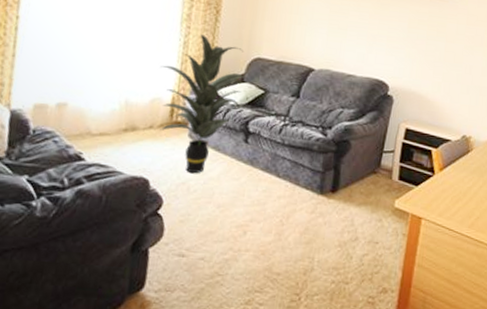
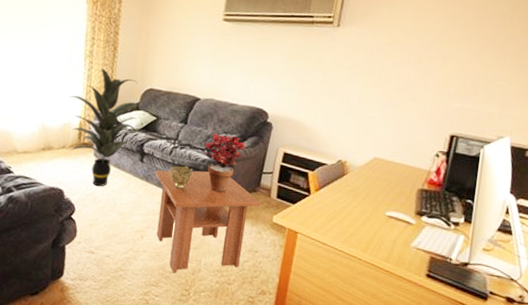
coffee table: none [260,151,382,275] -> present [154,170,261,273]
decorative bowl: none [279,145,306,173] -> present [170,164,193,189]
potted plant: none [319,108,364,176] -> present [205,133,245,193]

